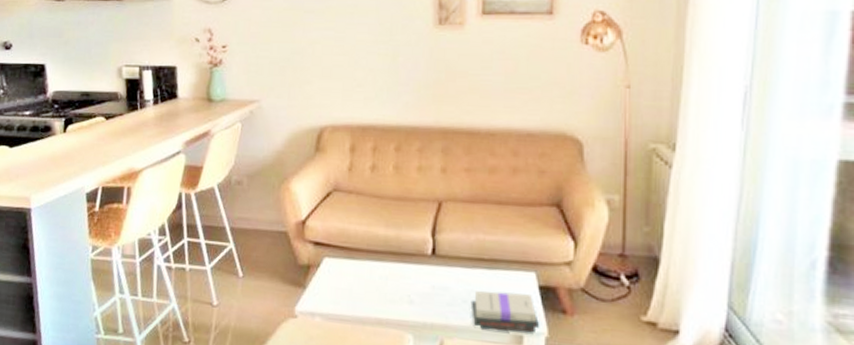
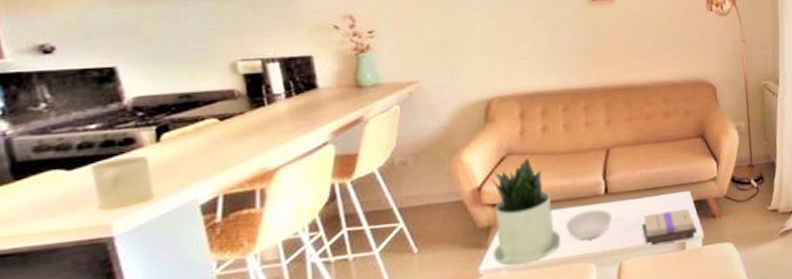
cup: none [23,142,59,186] -> present [91,155,154,210]
planter: none [309,197,379,316] -> present [491,158,560,267]
bowl: none [385,270,438,305] -> present [565,209,613,240]

